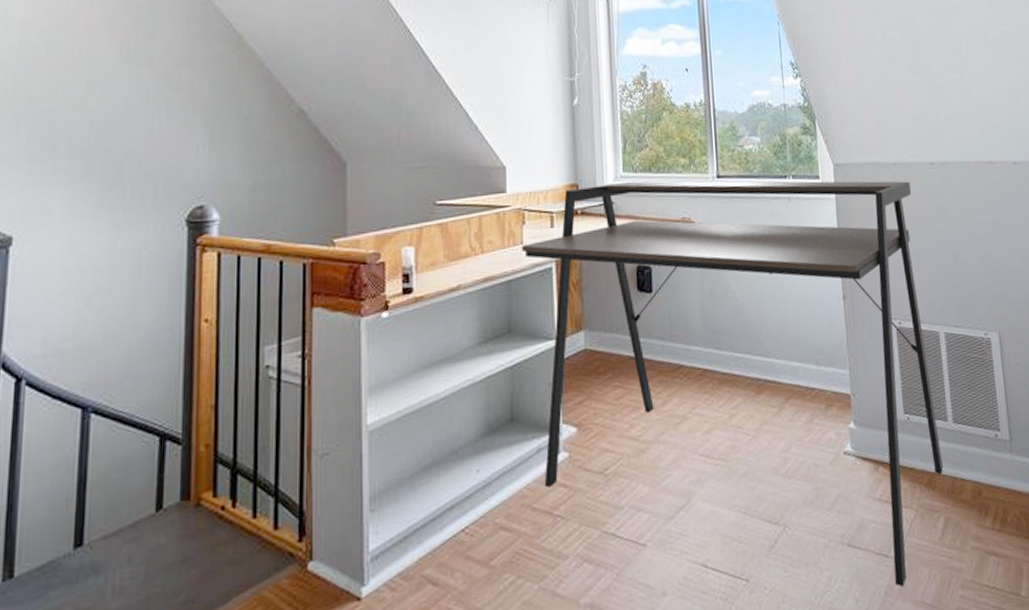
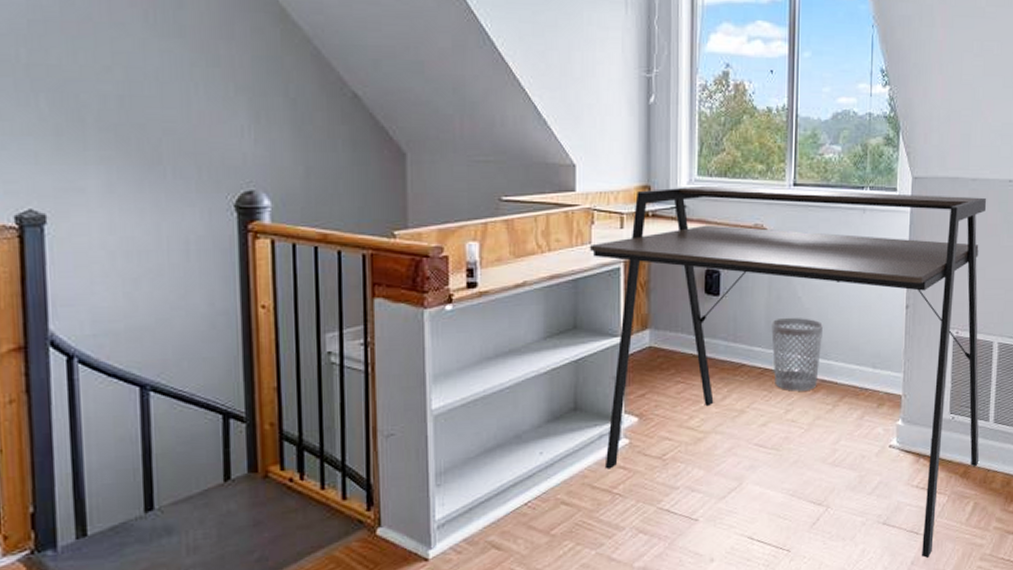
wastebasket: none [707,312,761,394] -> present [771,317,824,391]

